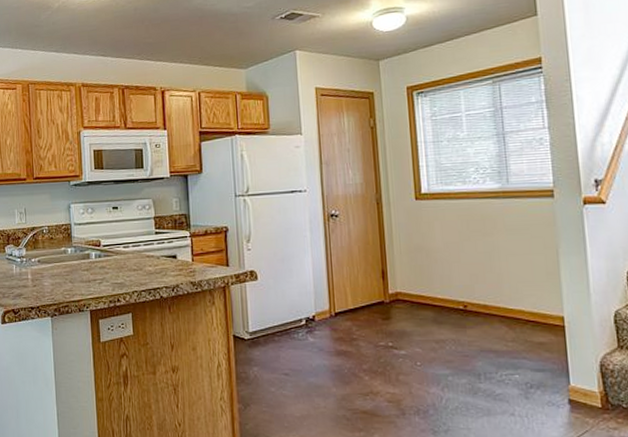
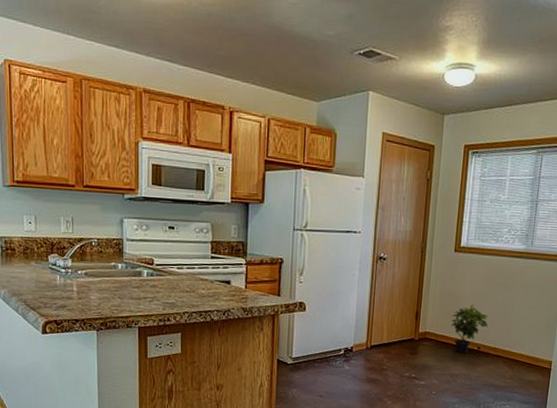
potted plant: none [424,255,471,314] -> present [451,303,489,353]

